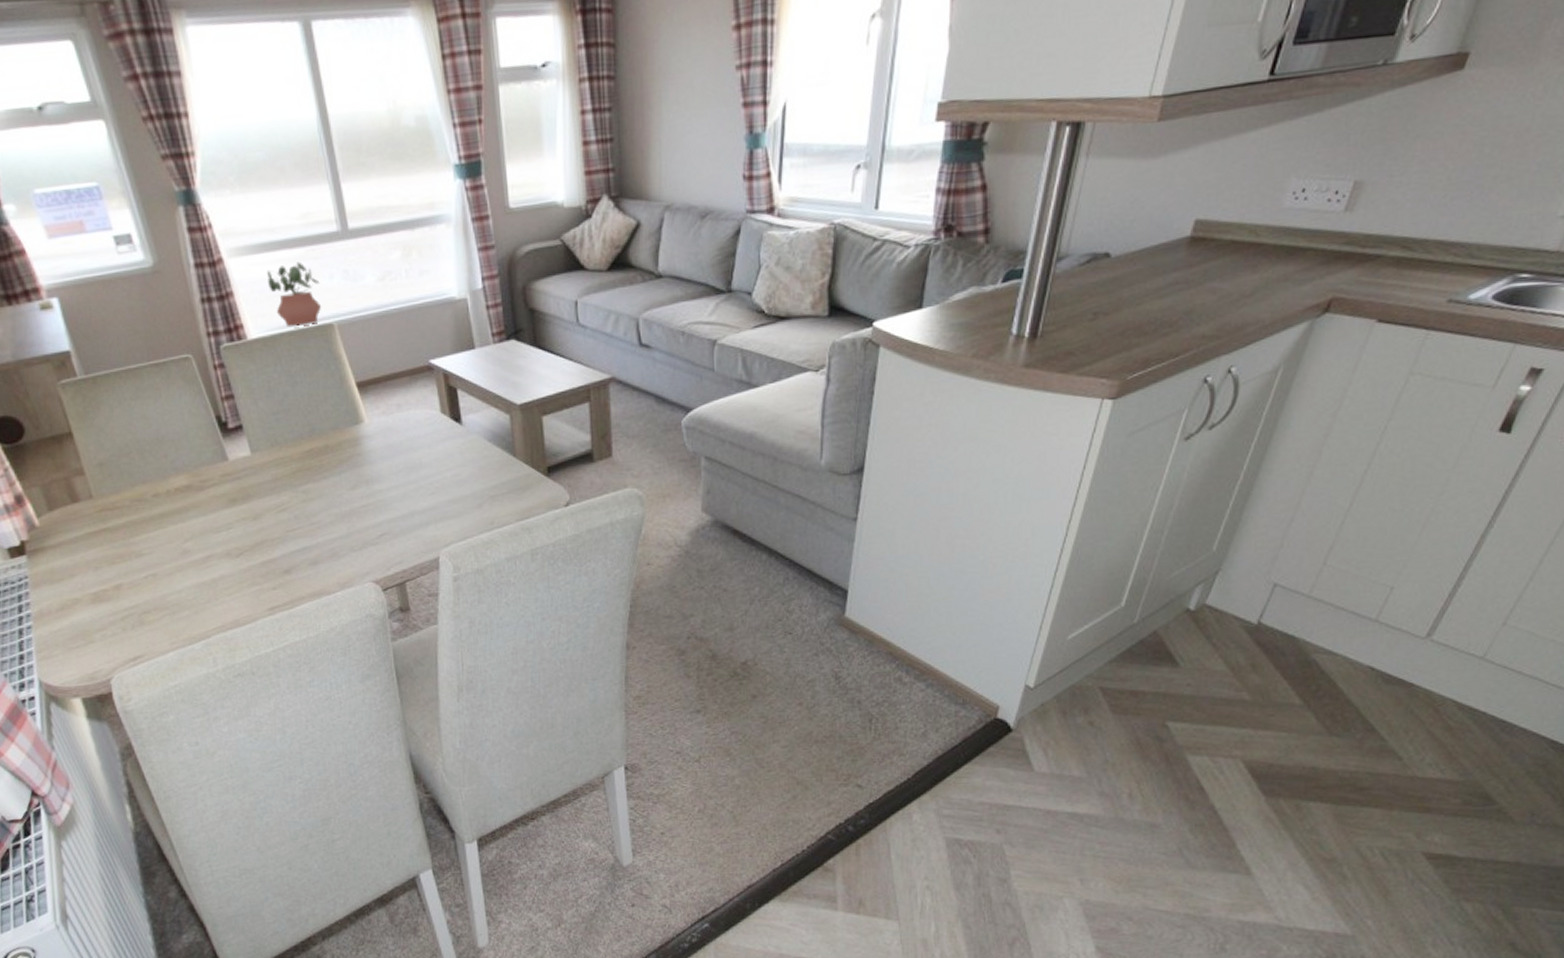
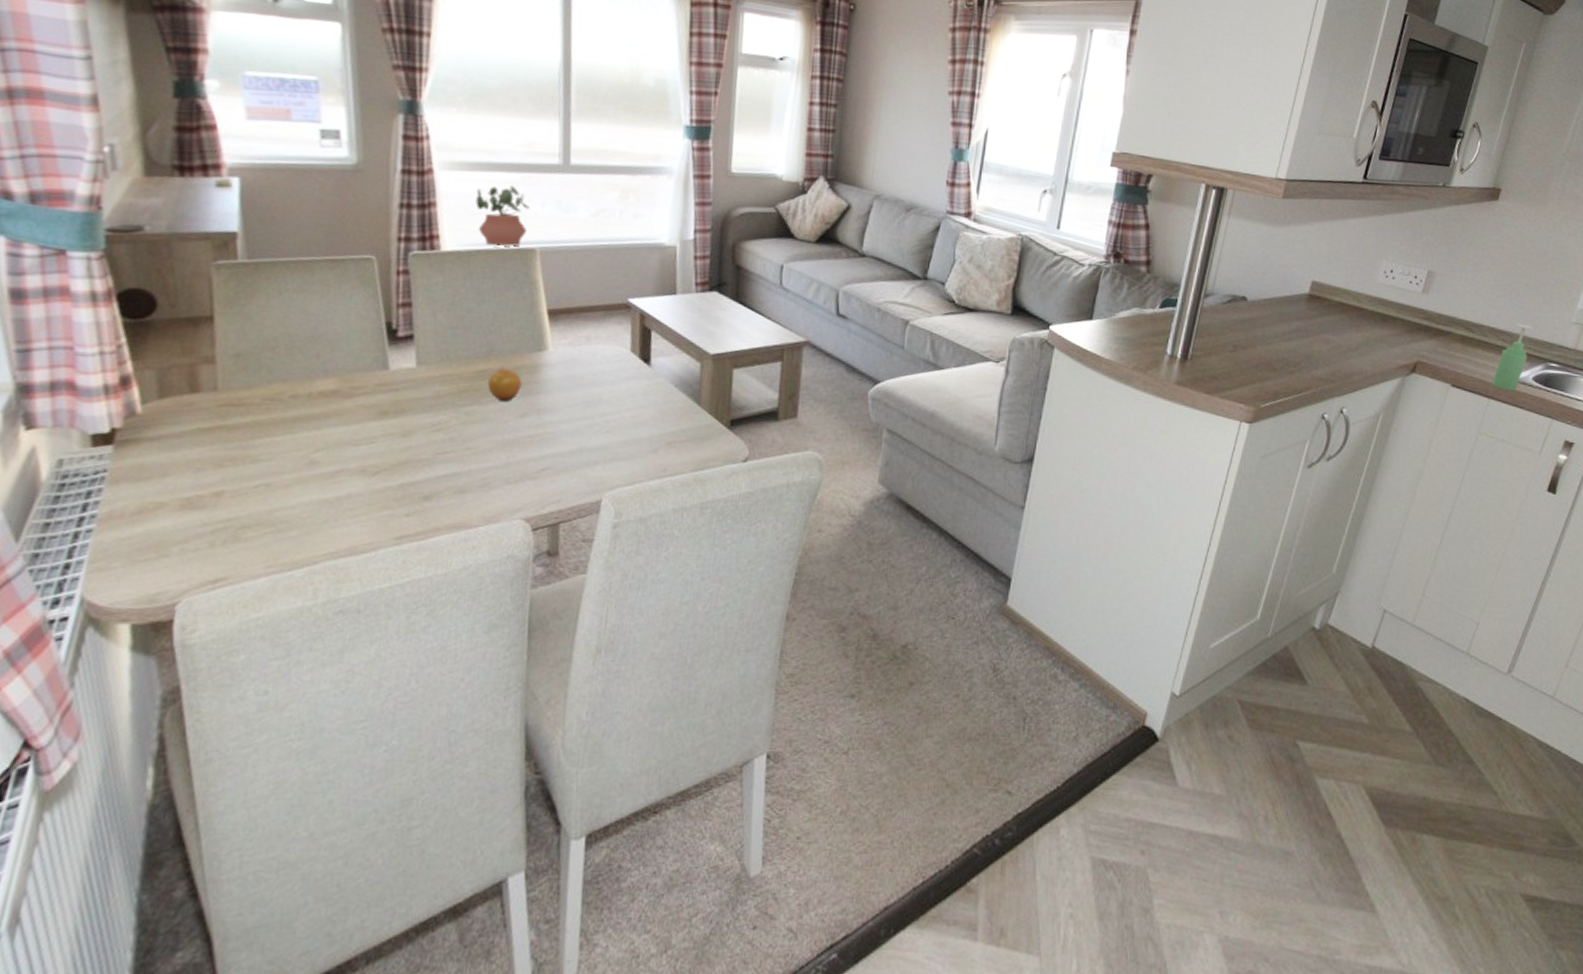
fruit: none [316,445,347,476] -> present [487,368,522,402]
soap dispenser: none [1434,229,1501,317] -> present [1492,323,1534,391]

